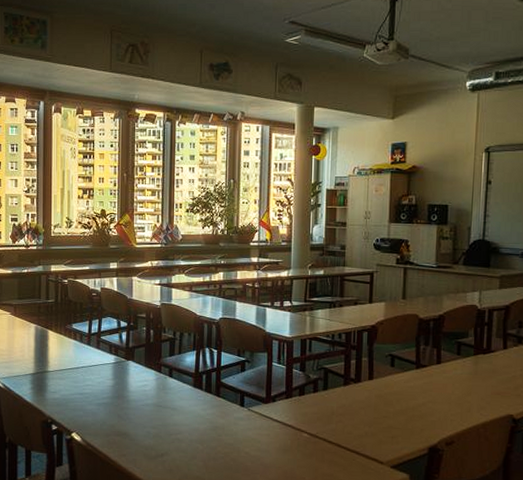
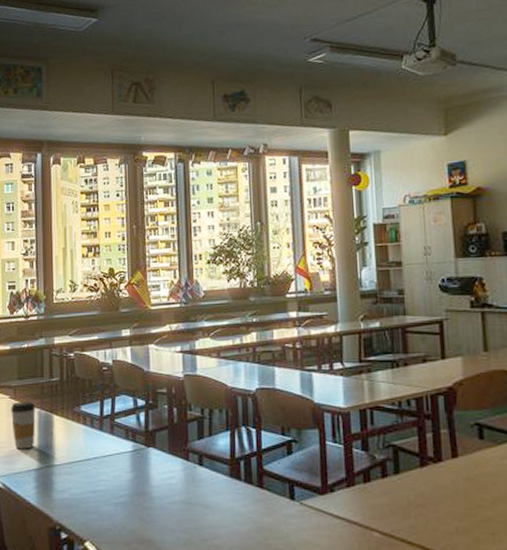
coffee cup: none [11,317,33,357] -> present [11,401,36,449]

